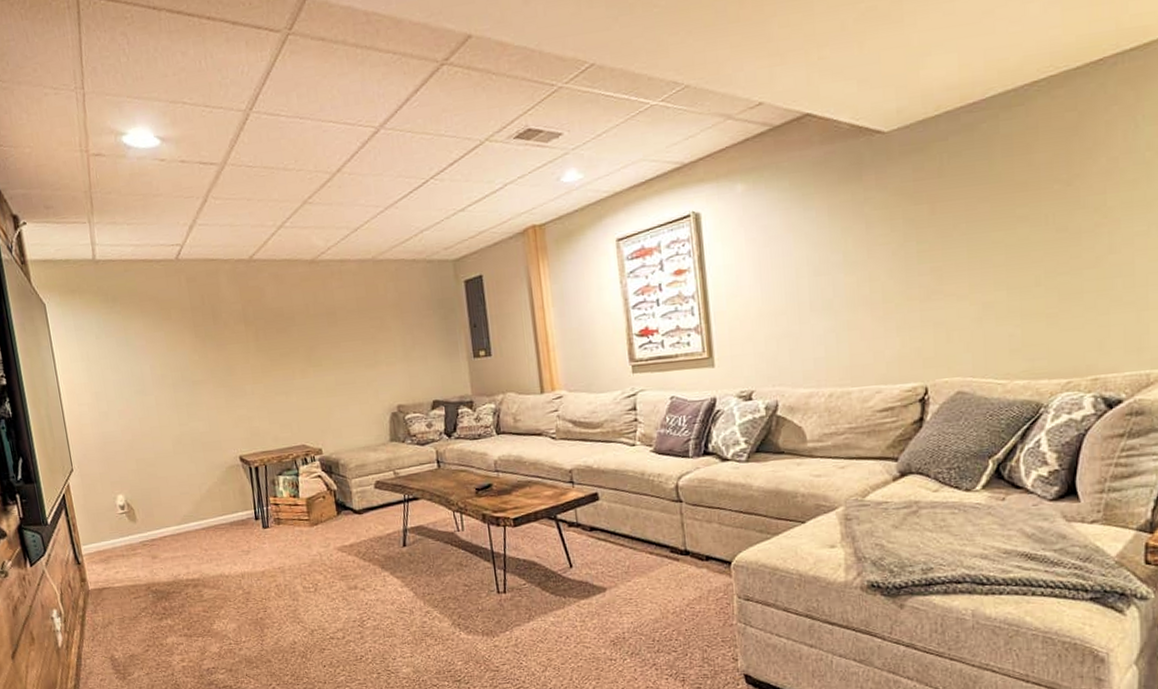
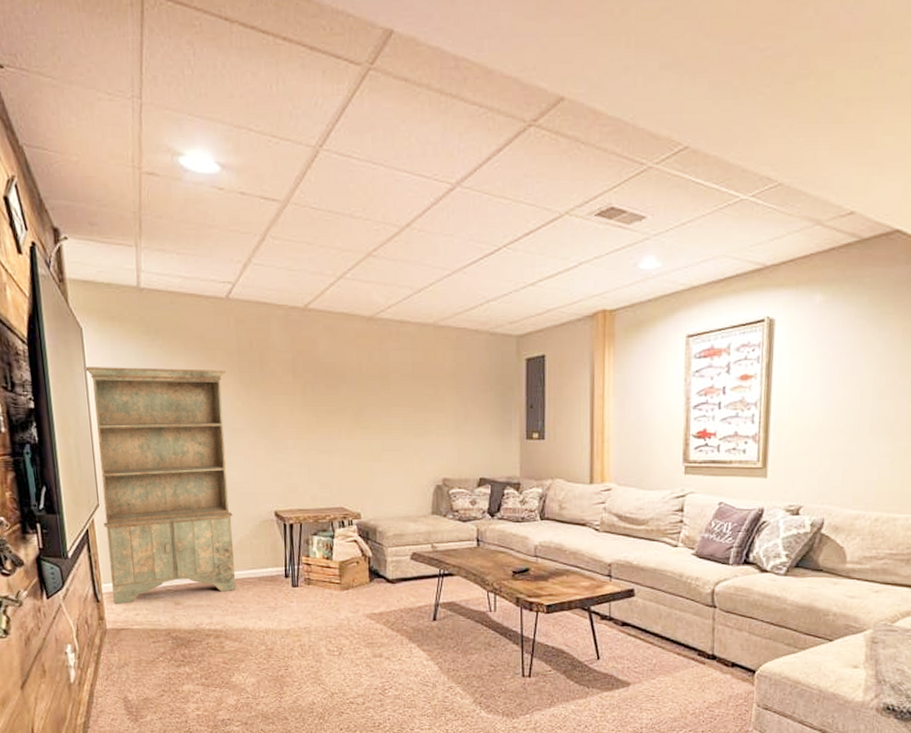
bookshelf: none [49,327,209,565] -> present [84,367,236,605]

